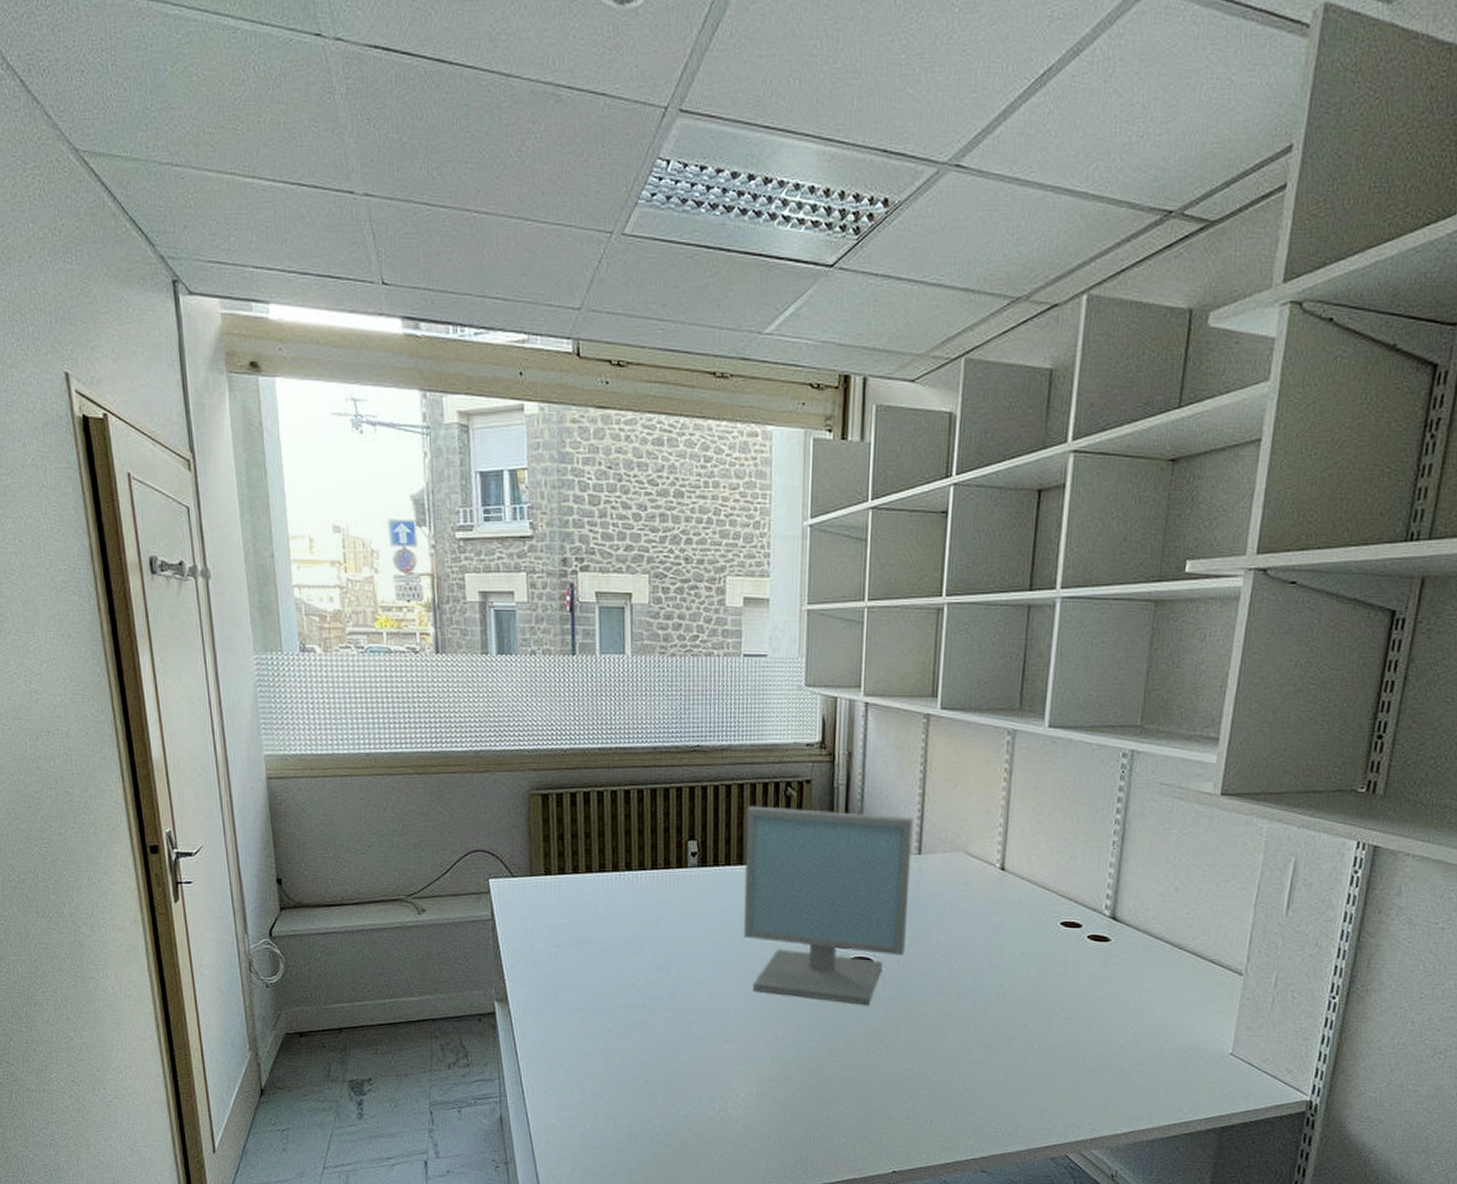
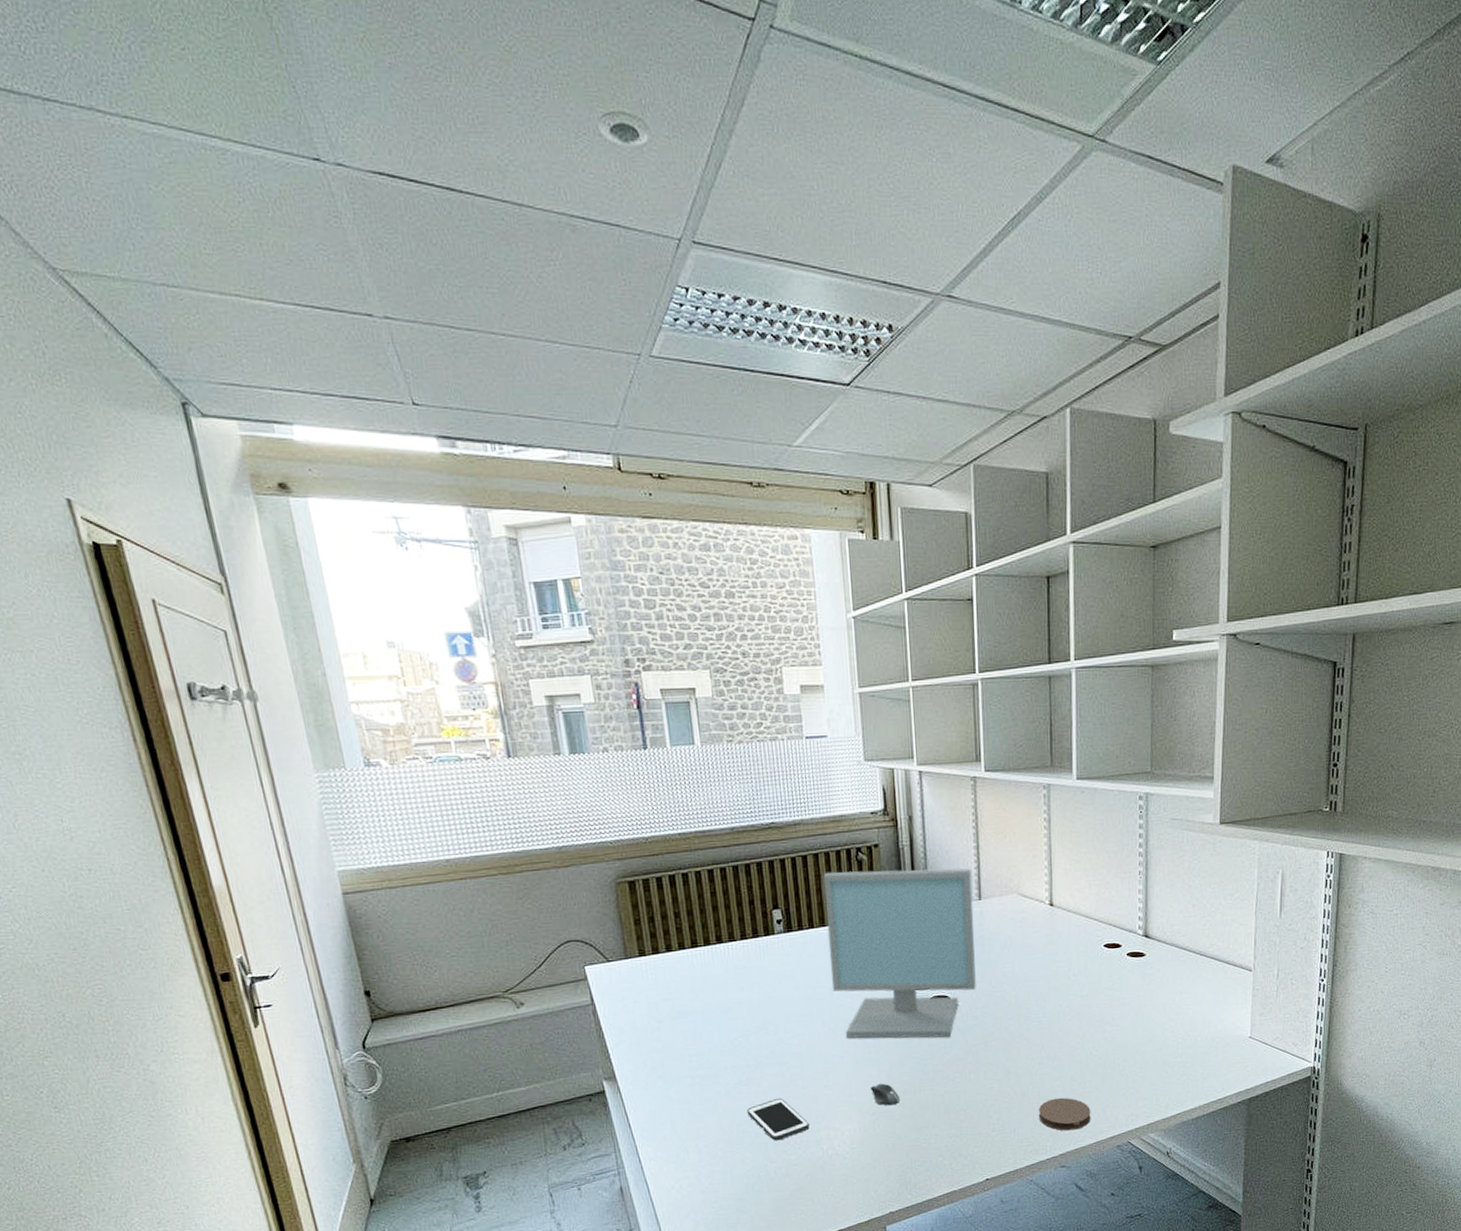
cell phone: none [638,1046,703,1092] -> present [747,1097,810,1141]
computer mouse: none [773,1046,805,1071] -> present [870,1083,901,1105]
coaster: none [961,1091,1024,1132] -> present [1038,1097,1091,1131]

